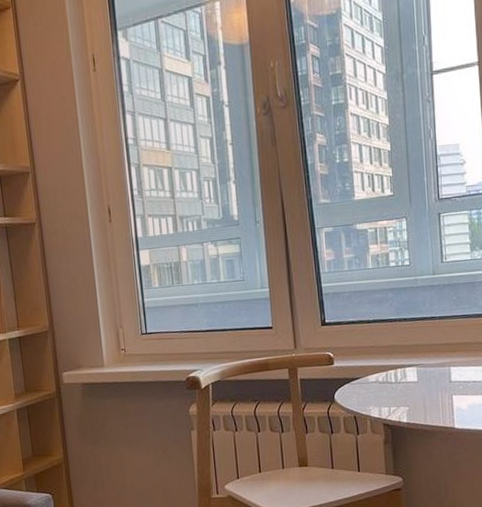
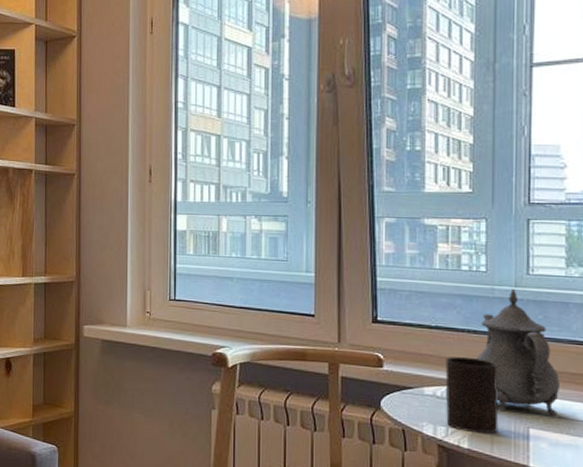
cup: none [383,342,429,408] -> present [445,356,499,434]
teapot: none [408,276,473,385] -> present [477,288,560,416]

